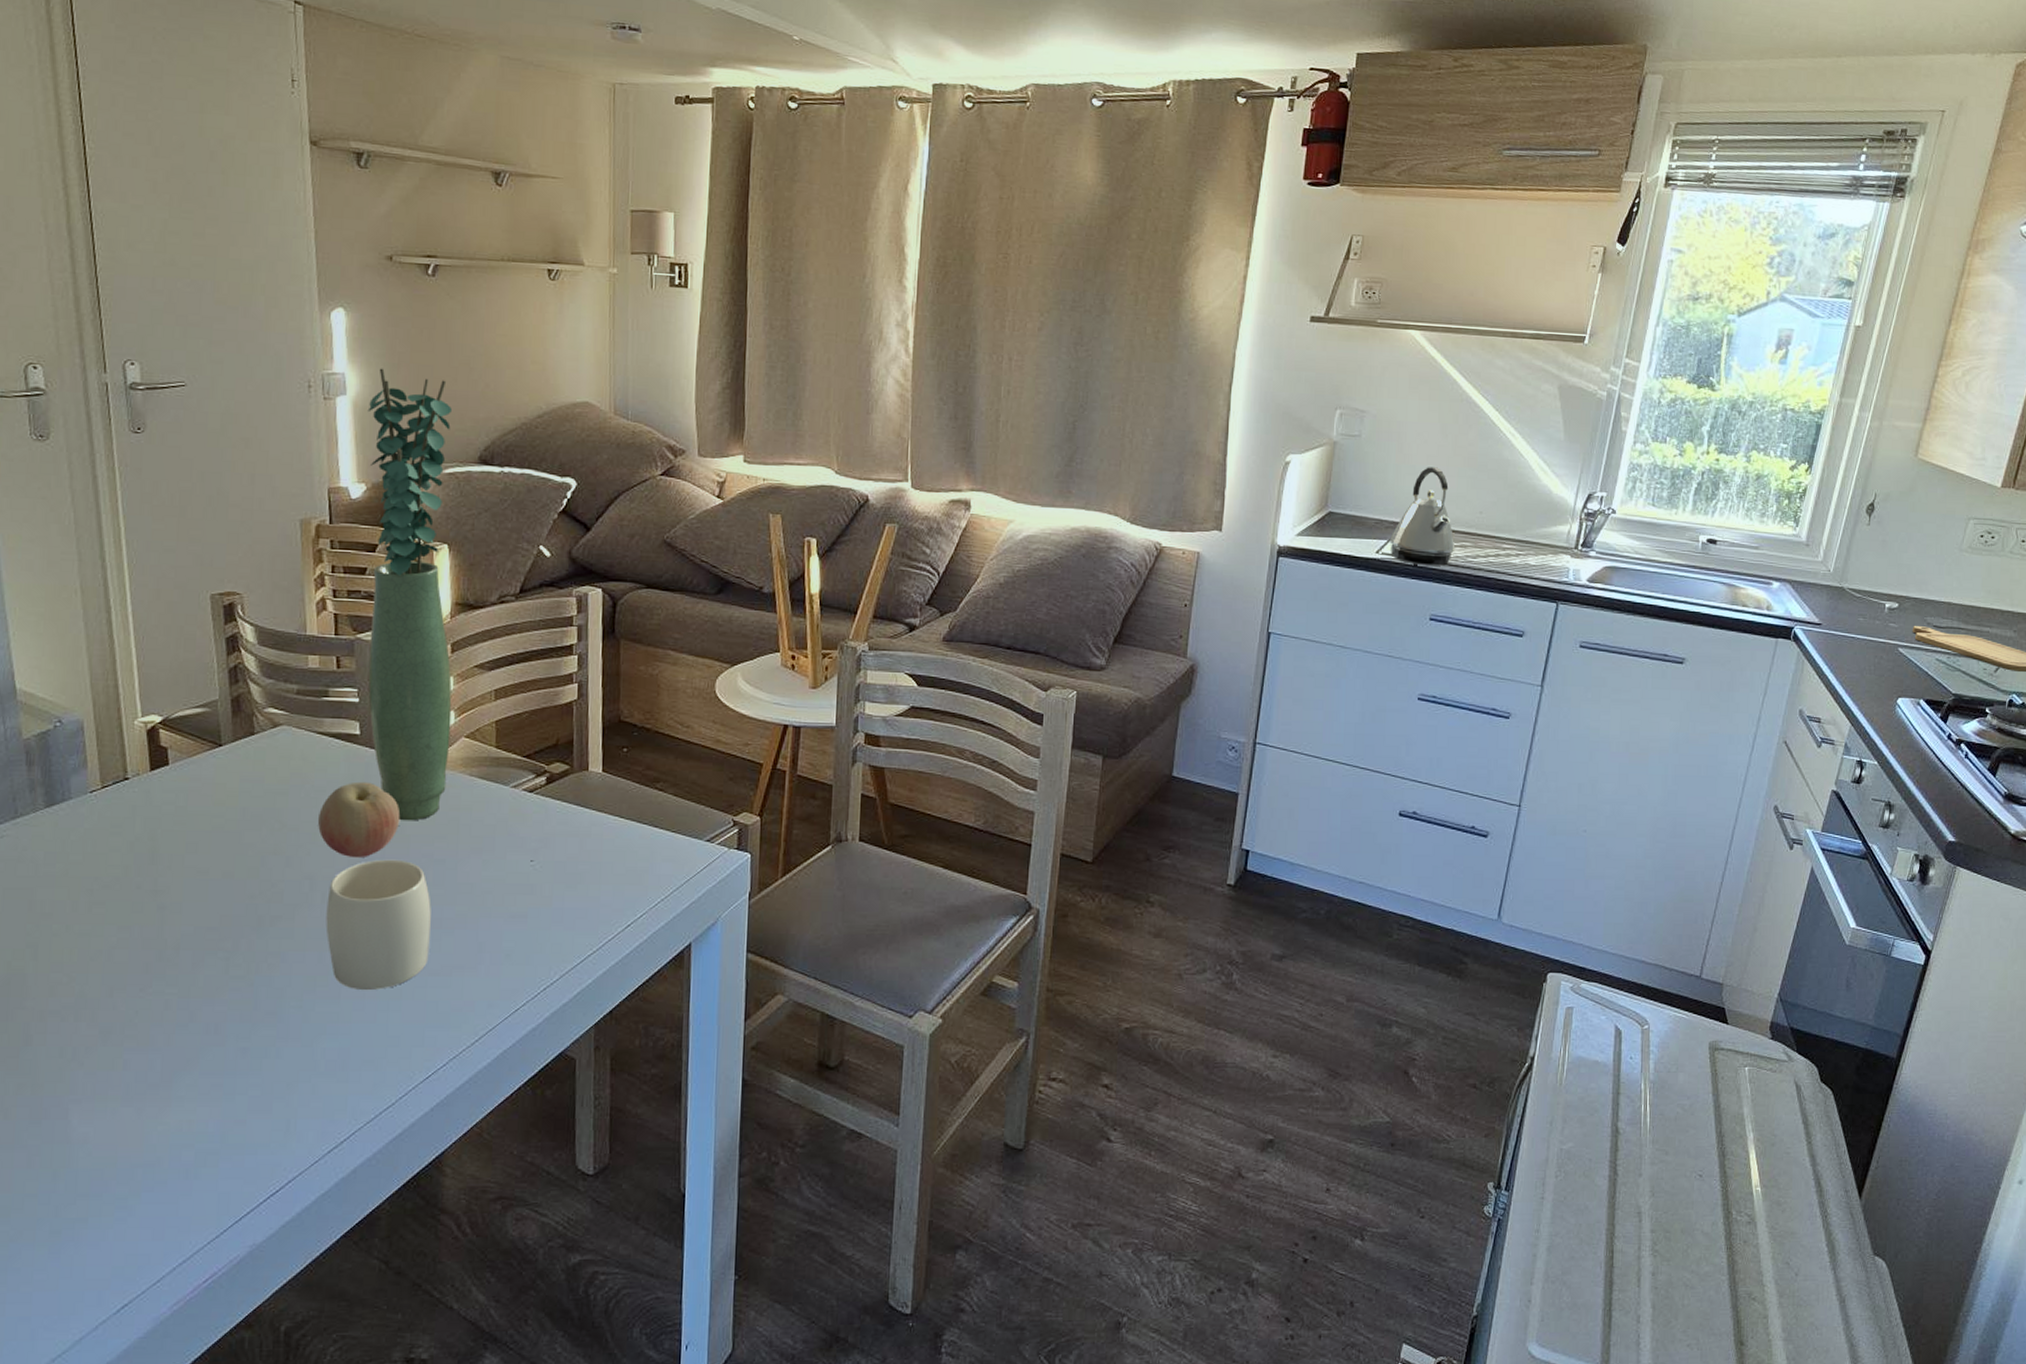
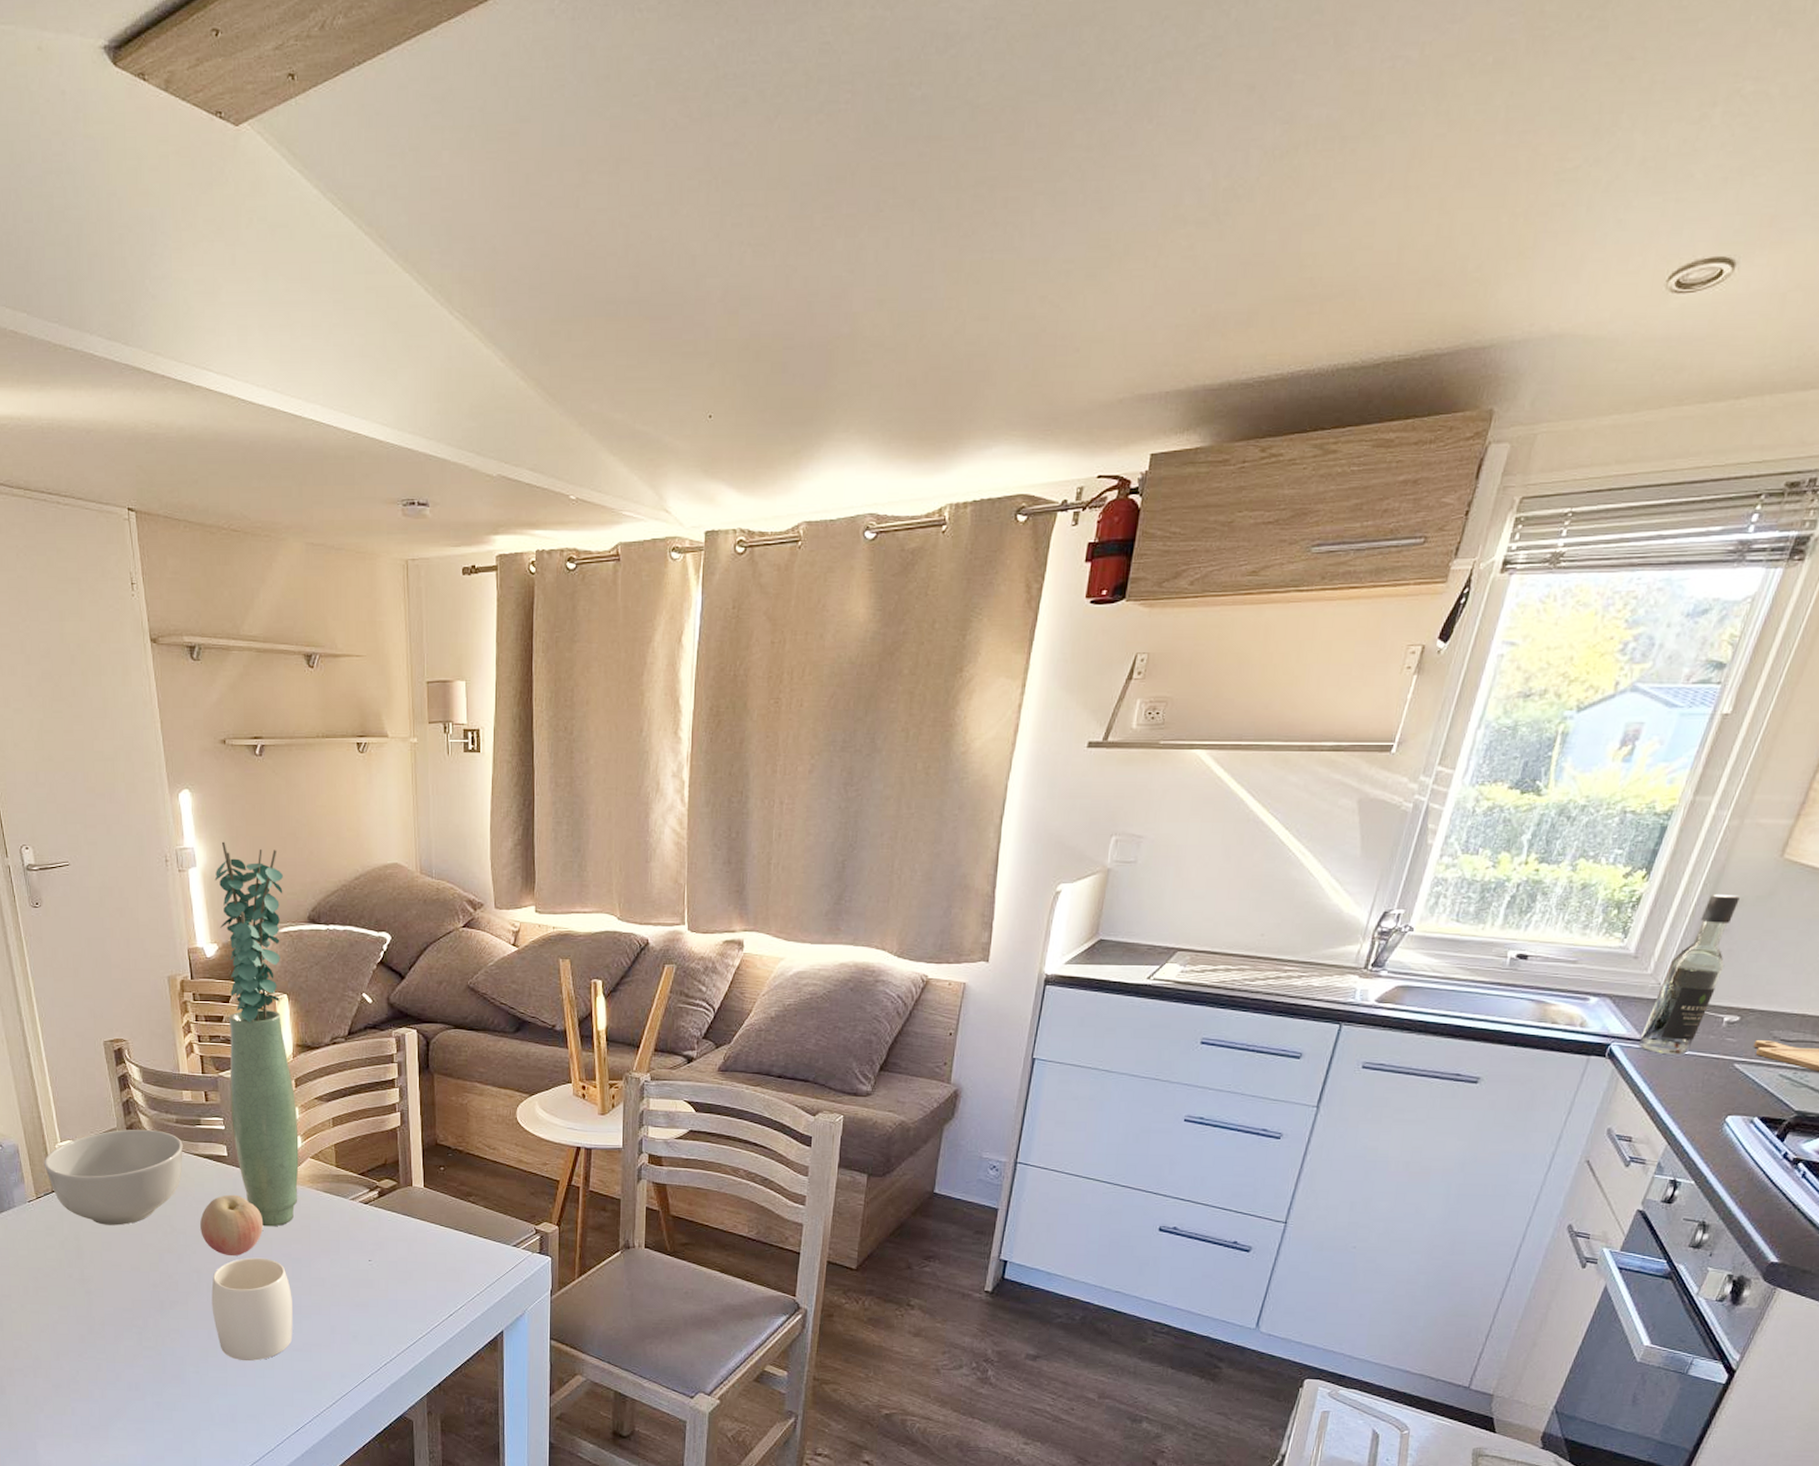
bowl: none [116,701,304,821] -> present [43,1129,183,1226]
kettle: present [1390,467,1456,567] -> none [1162,890,1233,991]
bottle: none [1817,488,1887,639] -> present [1637,893,1740,1055]

